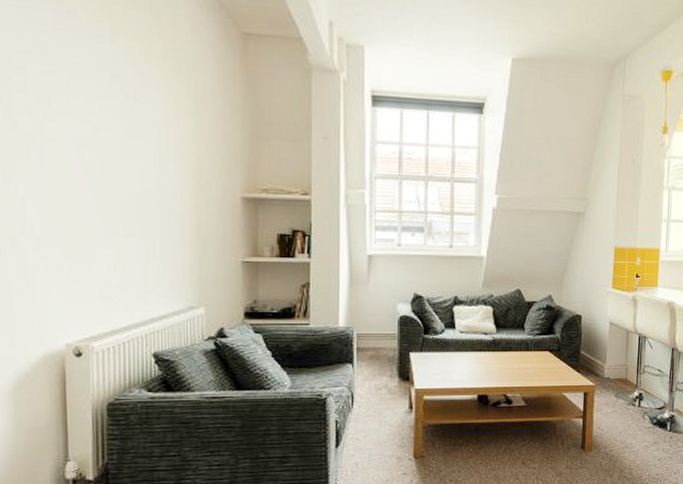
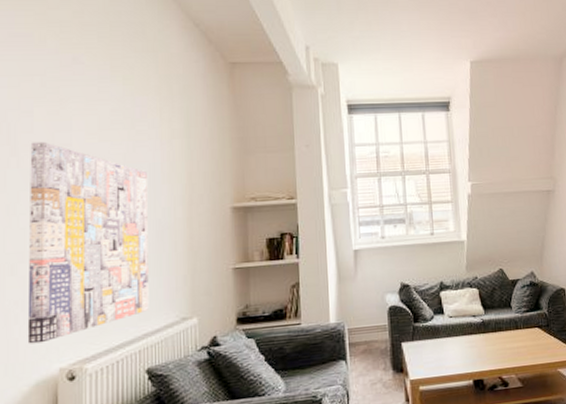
wall art: none [24,104,155,317] -> present [27,141,149,344]

